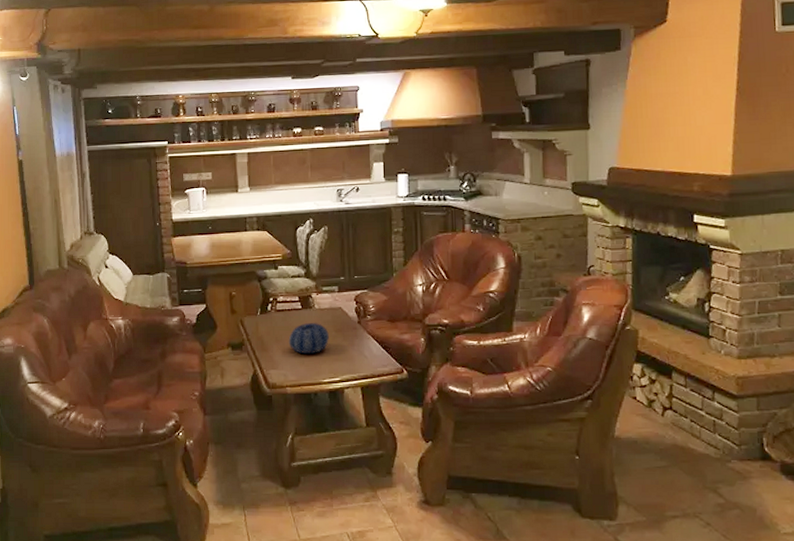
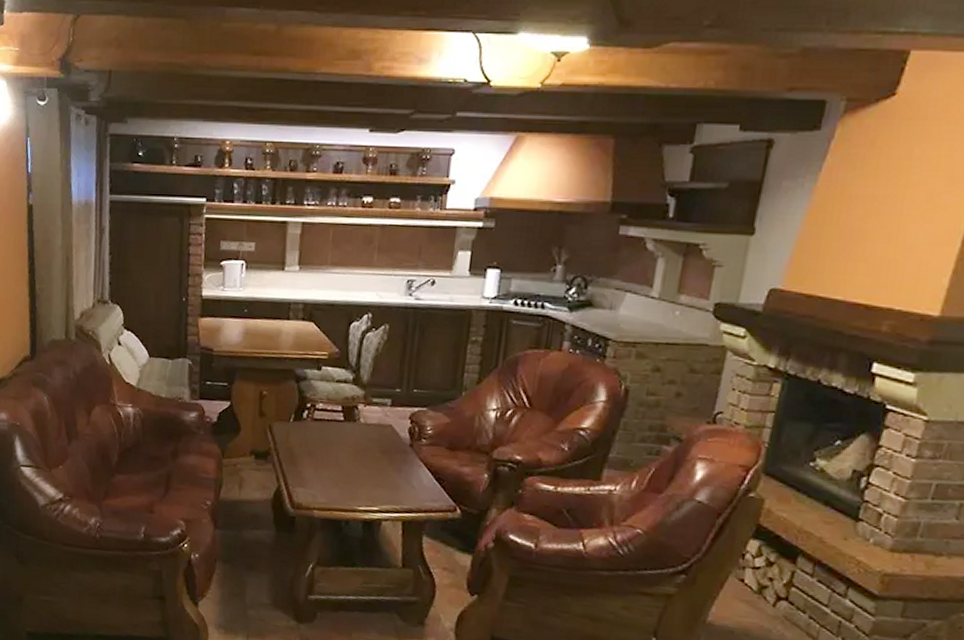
decorative bowl: present [288,323,329,355] -> none [322,438,373,476]

